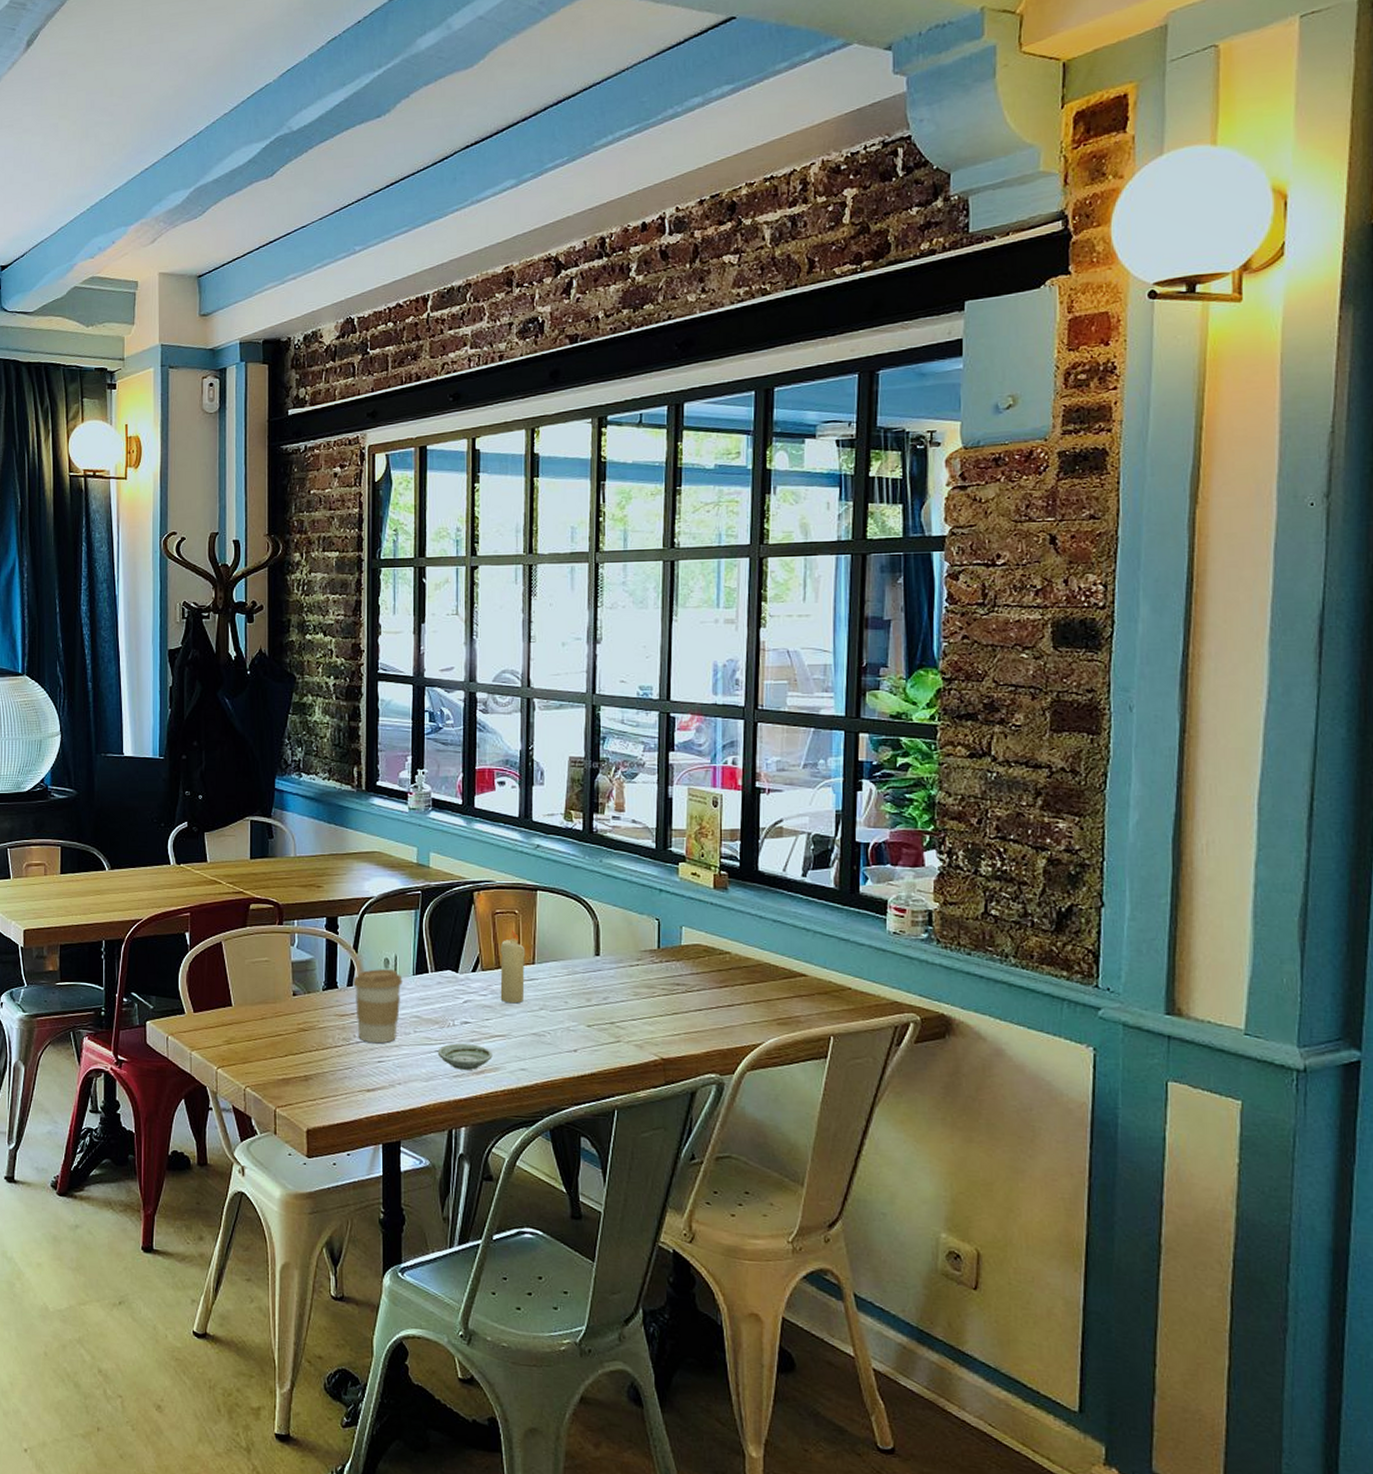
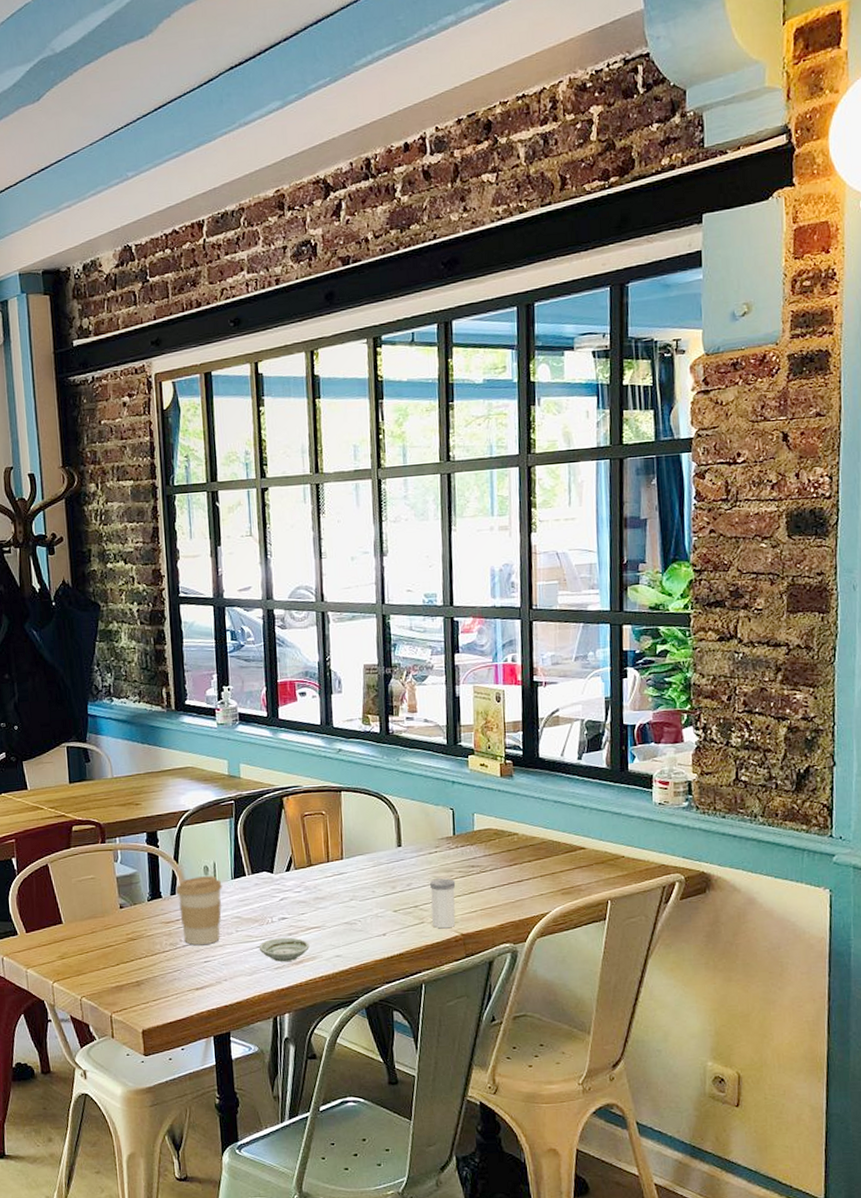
candle: present [500,930,526,1004] -> none [310,830,335,897]
salt shaker: none [628,994,658,1051] -> present [430,878,456,929]

